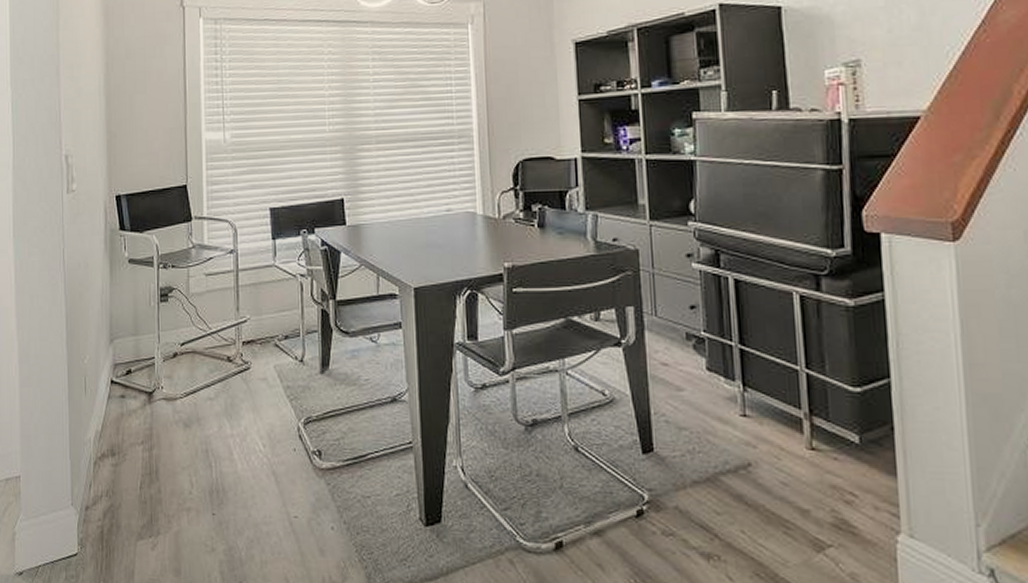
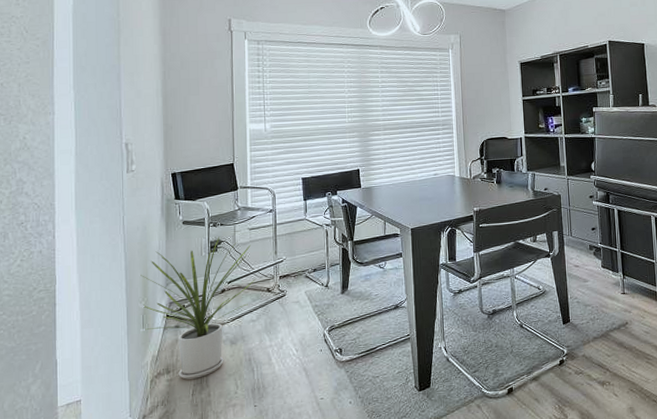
house plant: none [82,284,213,467] -> present [140,238,255,380]

